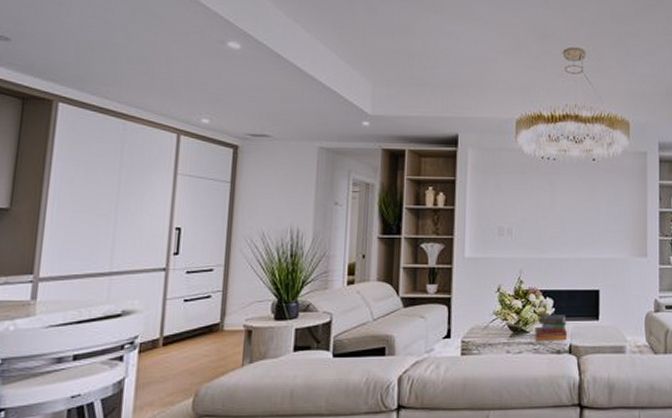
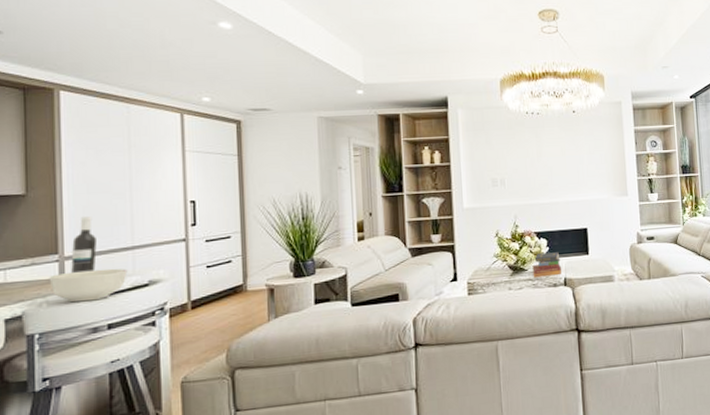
bowl: none [19,294,102,328] -> present [49,268,128,303]
wine bottle: none [44,237,74,296] -> present [71,217,97,273]

